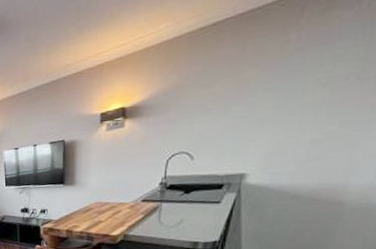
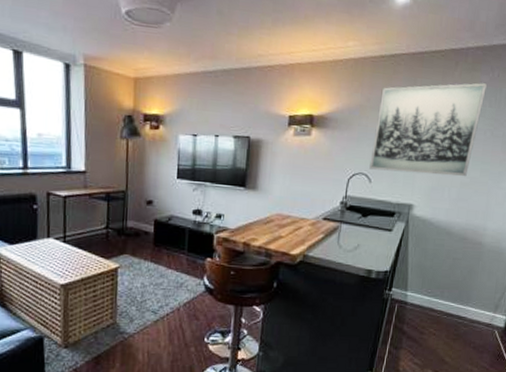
wall art: none [190,20,350,147] -> present [369,83,487,176]

